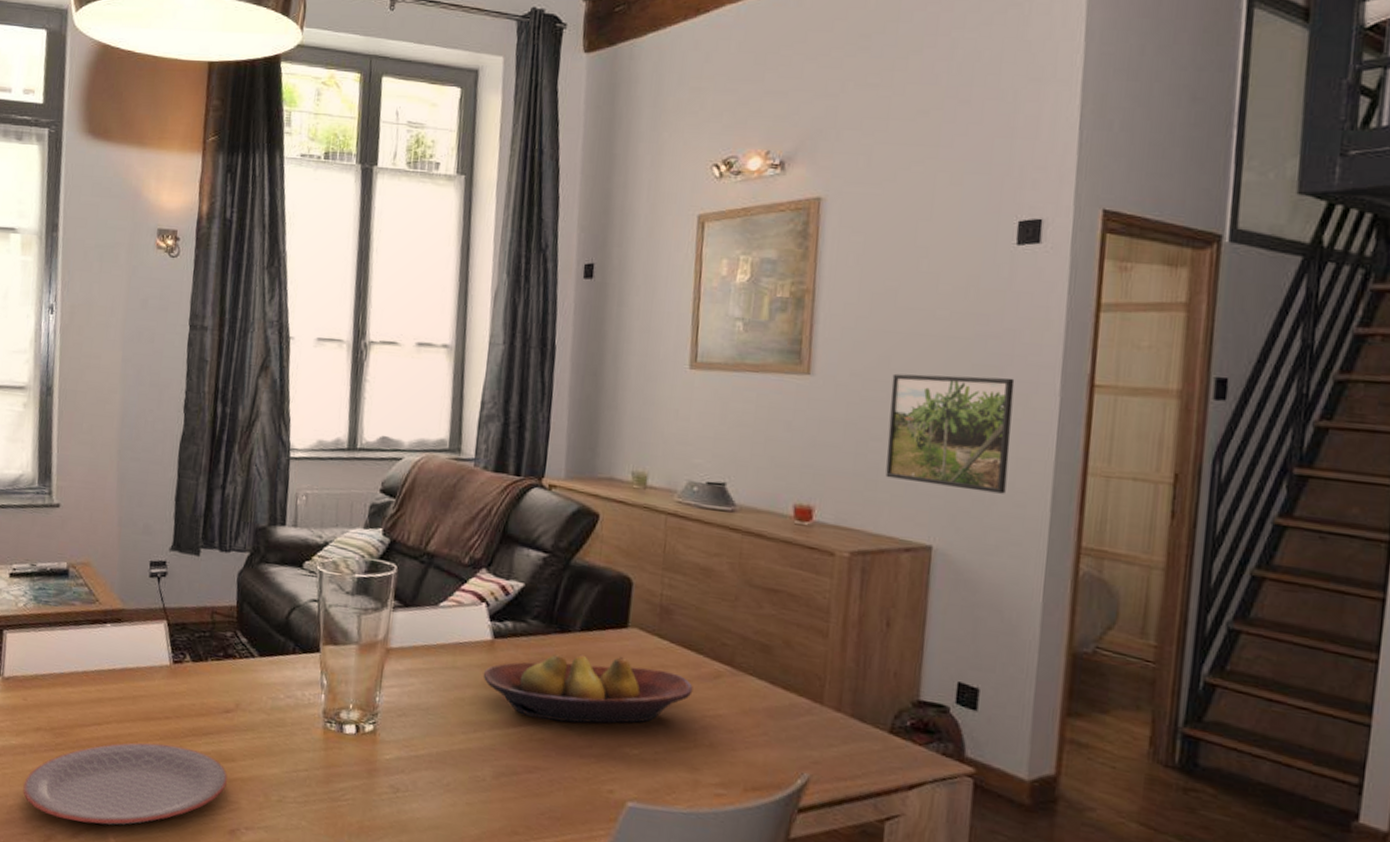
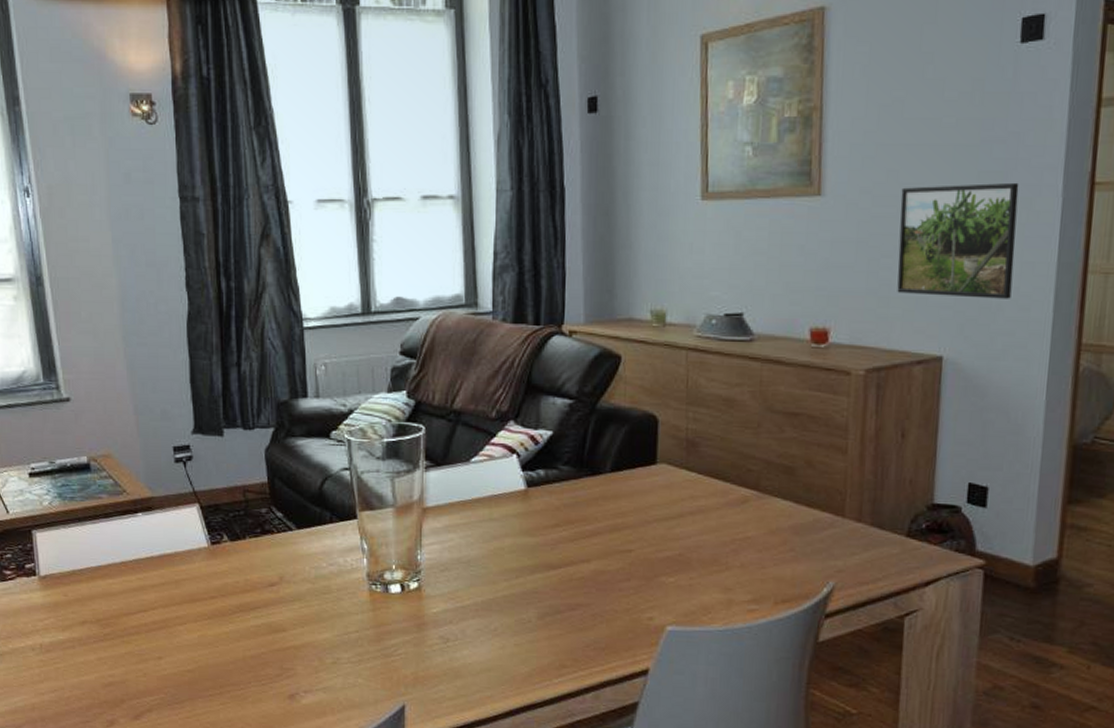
plate: present [23,742,227,825] -> none [78,622,280,705]
fruit bowl: present [483,653,693,724] -> none [520,491,722,560]

